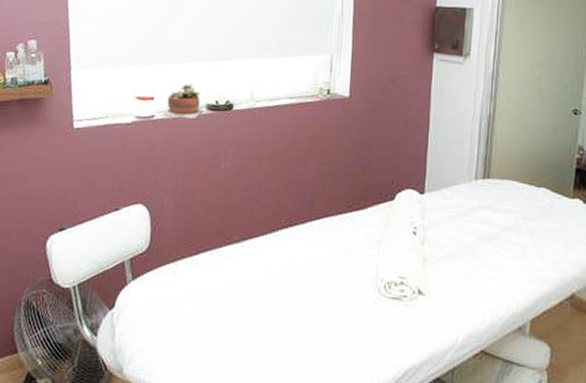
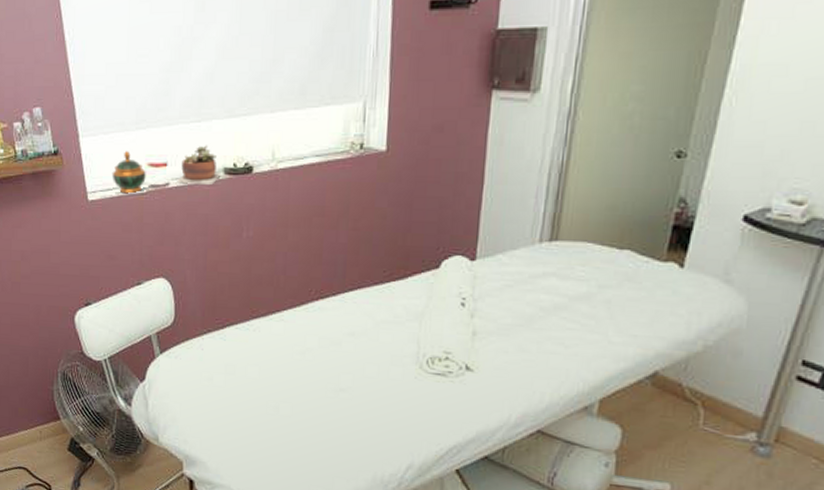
decorative jar: none [99,84,133,124] -> present [112,151,146,194]

